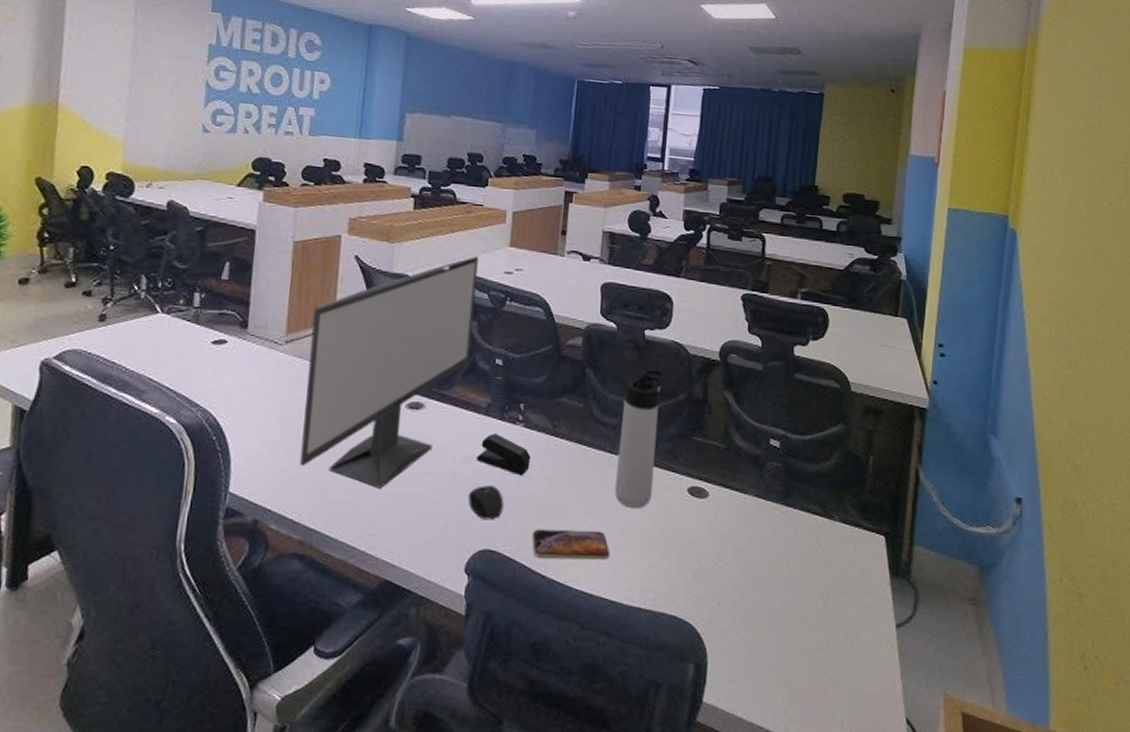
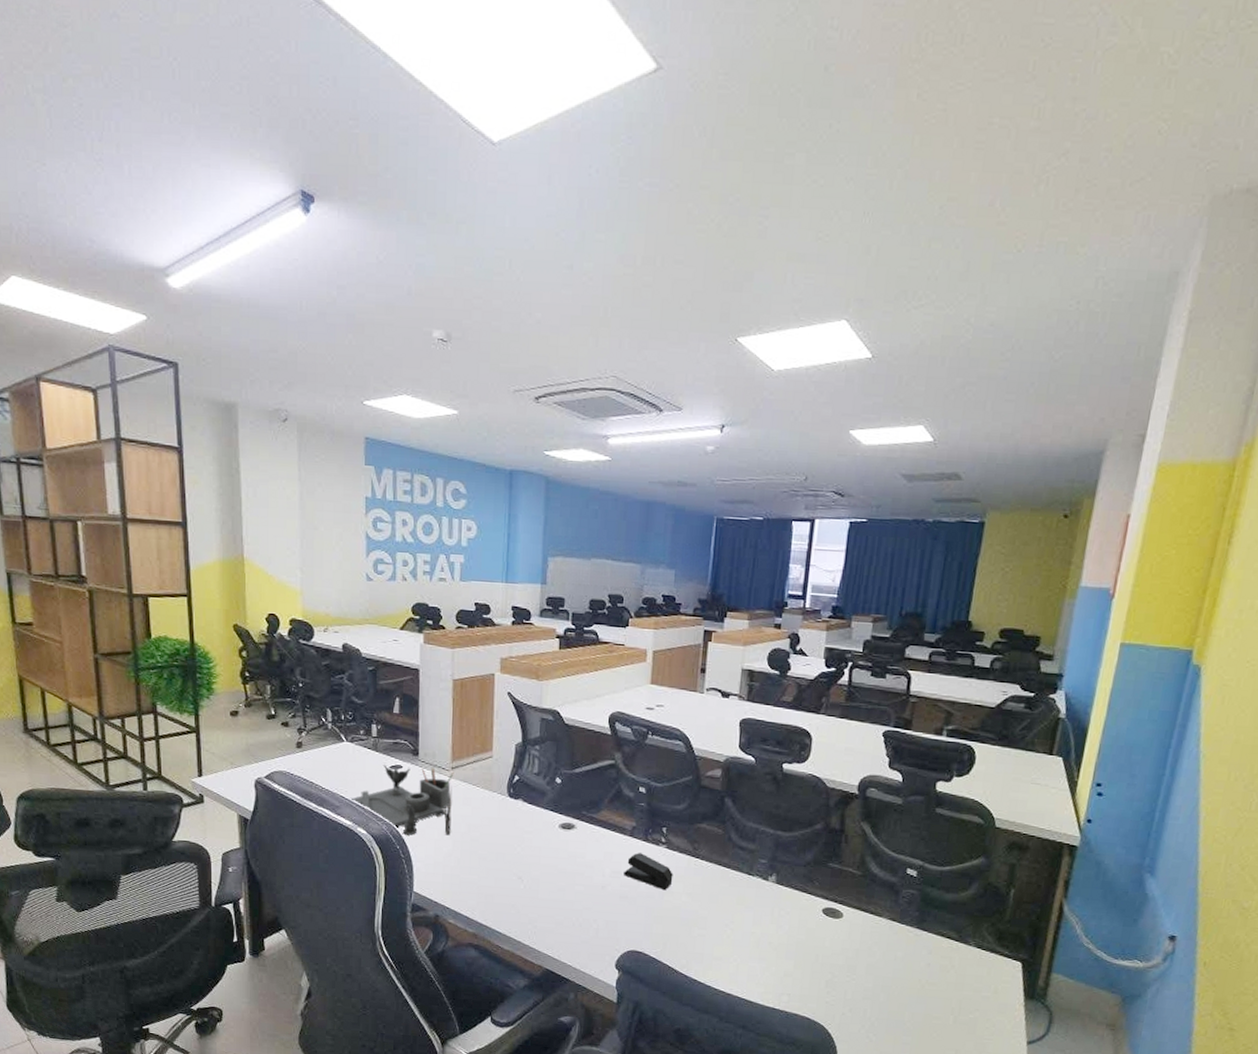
desk organizer: none [161,338,288,423] -> present [351,763,454,836]
computer monitor: present [300,256,479,488] -> none [470,693,621,895]
mouse: present [468,485,504,520] -> none [617,897,649,926]
smartphone: present [532,529,610,560] -> none [675,936,747,966]
thermos bottle: present [614,369,666,508] -> none [751,800,804,924]

